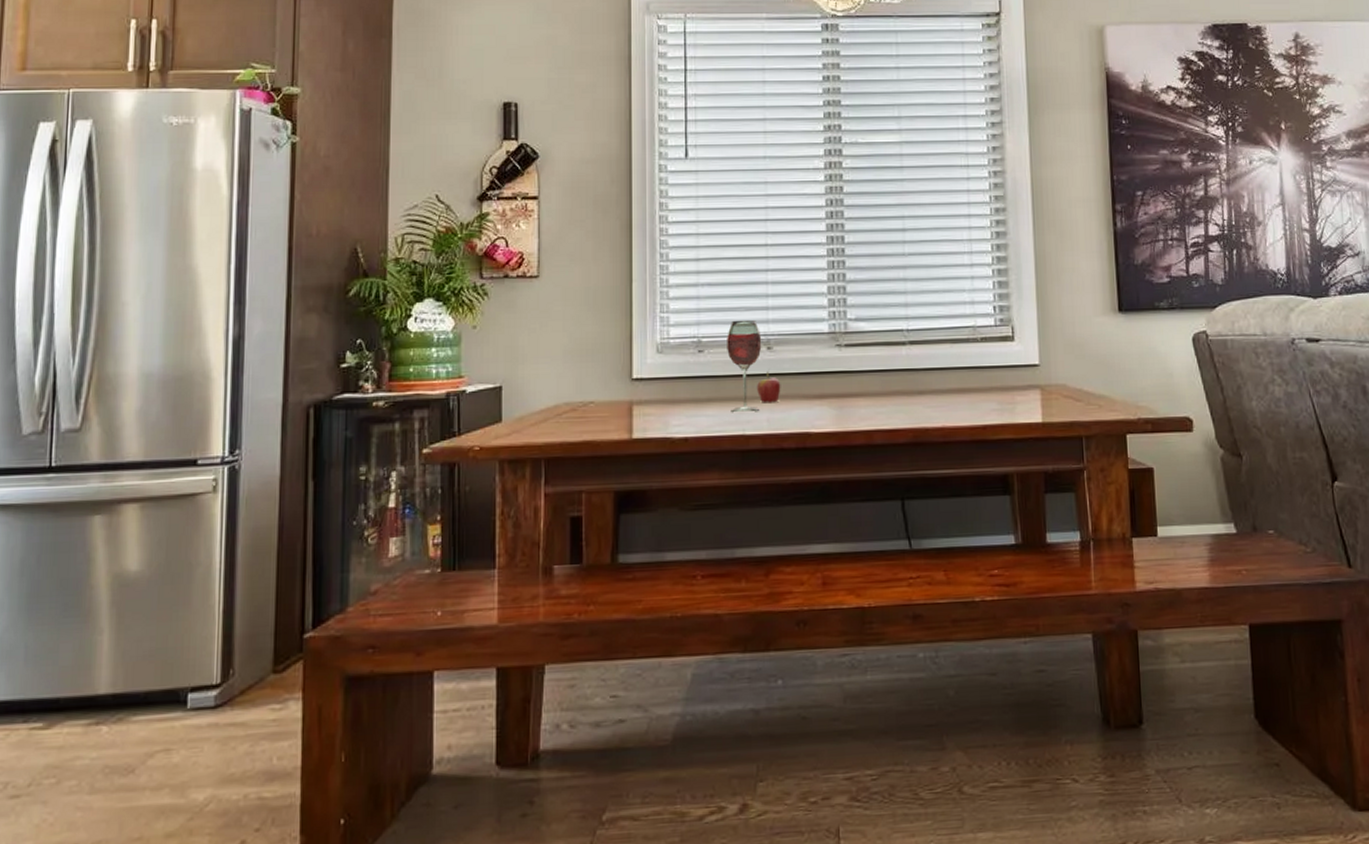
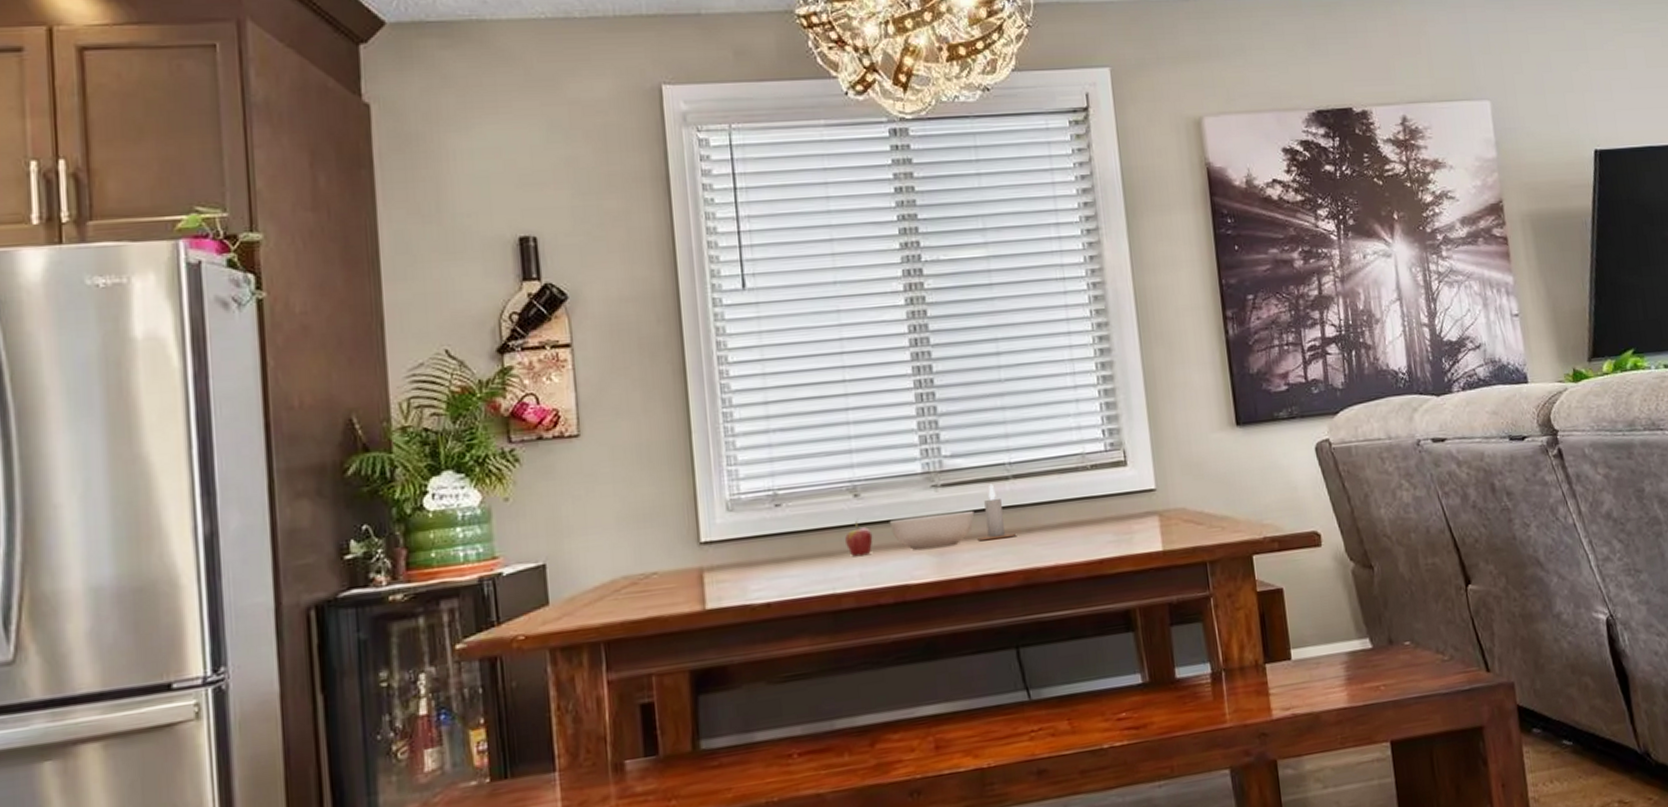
wineglass: present [727,319,762,413] -> none [806,465,851,571]
bowl: none [796,370,873,403] -> present [889,510,975,551]
candle: none [873,347,908,399] -> present [977,483,1016,542]

